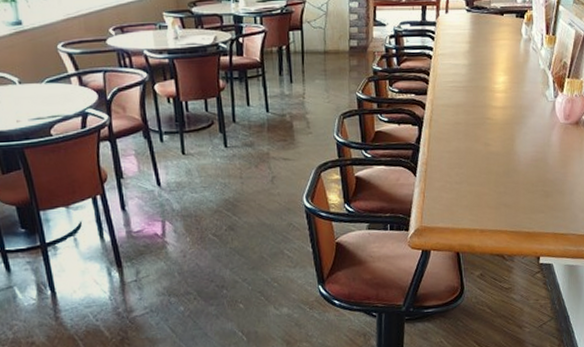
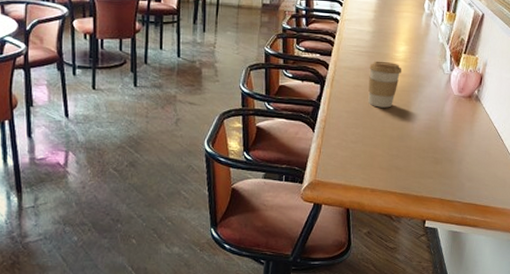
coffee cup: none [468,94,503,144] -> present [368,61,402,108]

